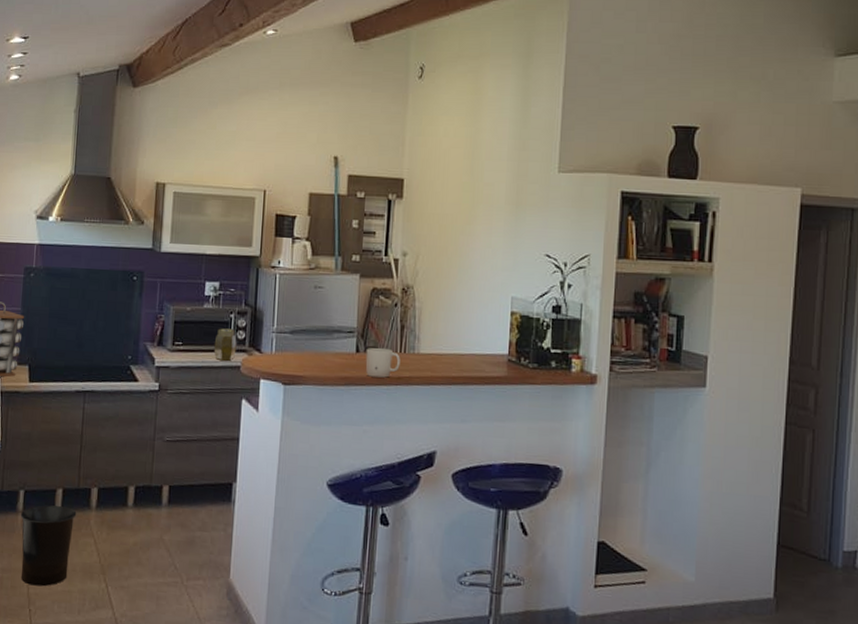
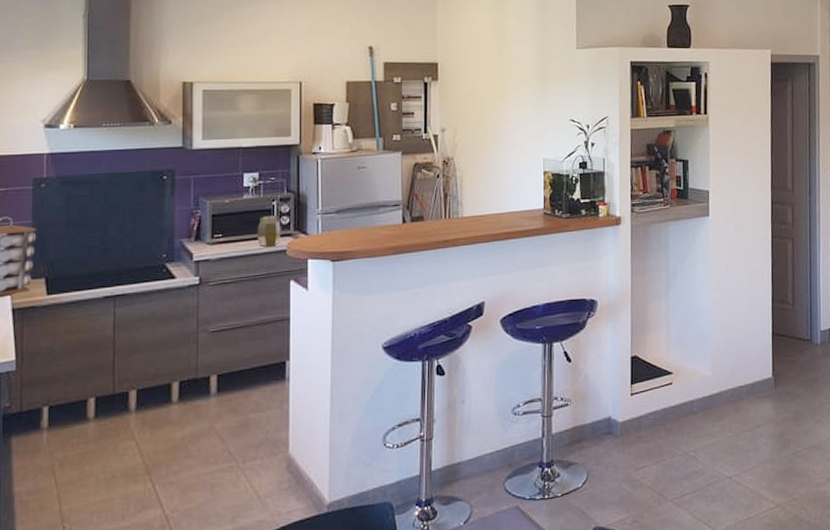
waste bin: present [20,505,77,586] -> none [45,415,113,502]
mug: present [365,347,400,378] -> none [412,216,446,244]

